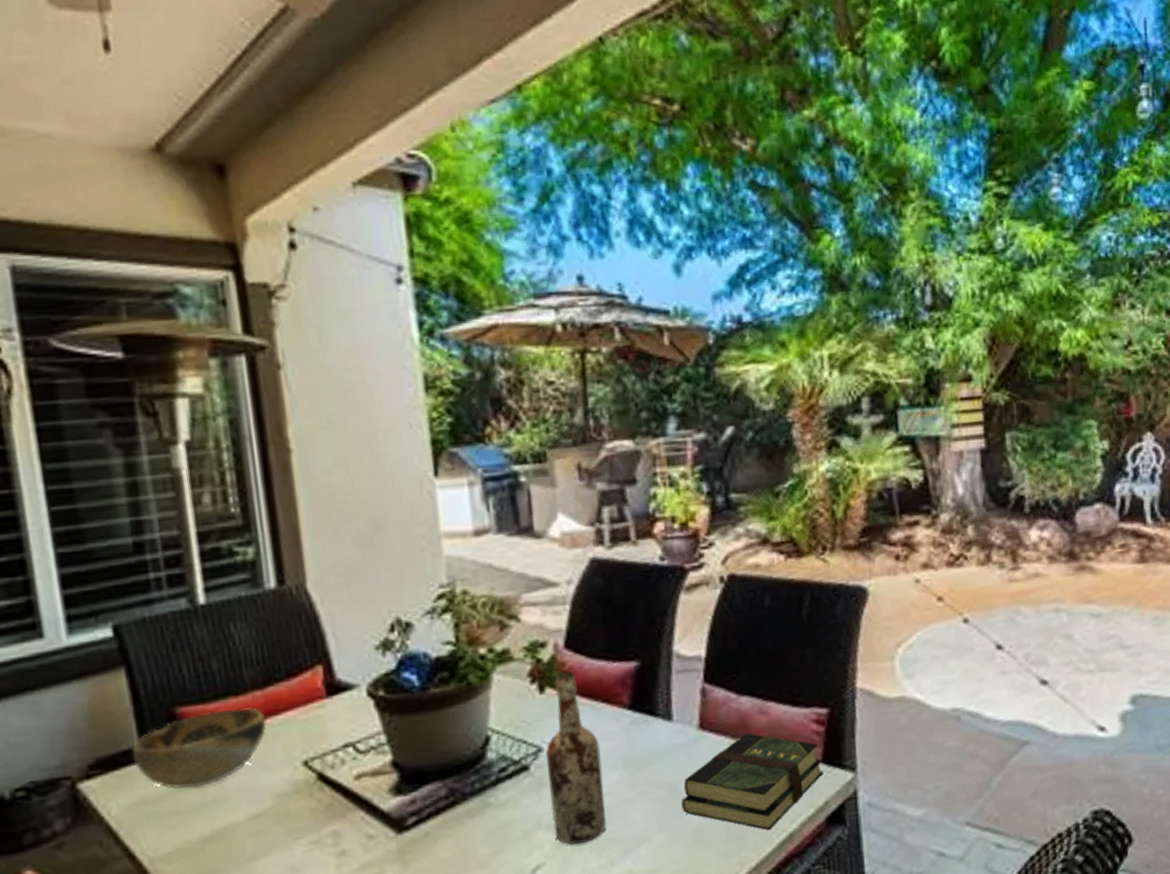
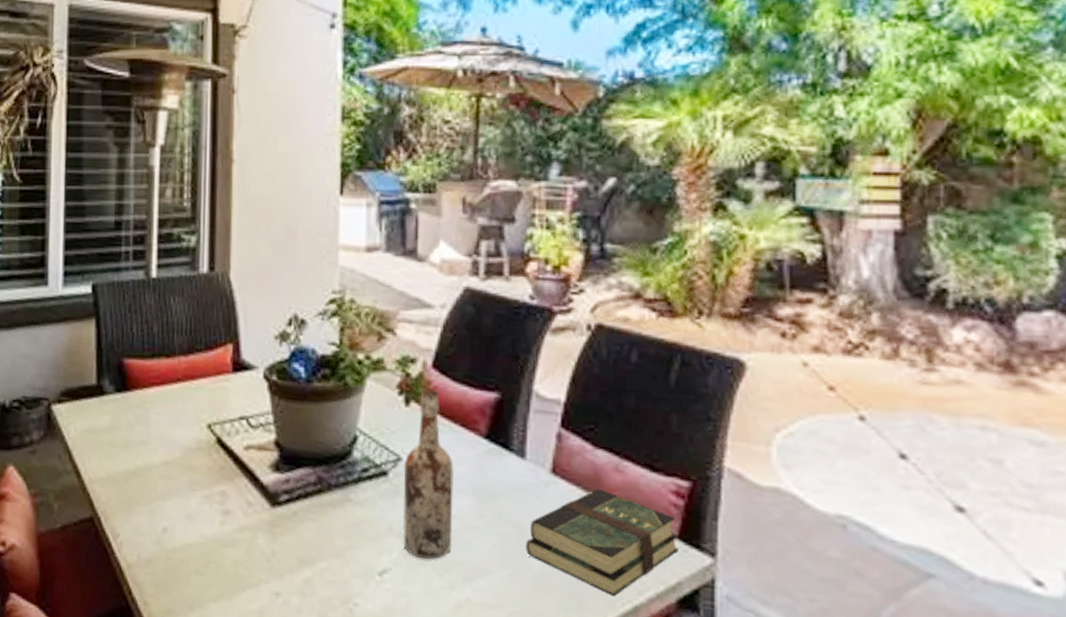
decorative bowl: present [131,708,267,790] -> none [90,366,186,429]

